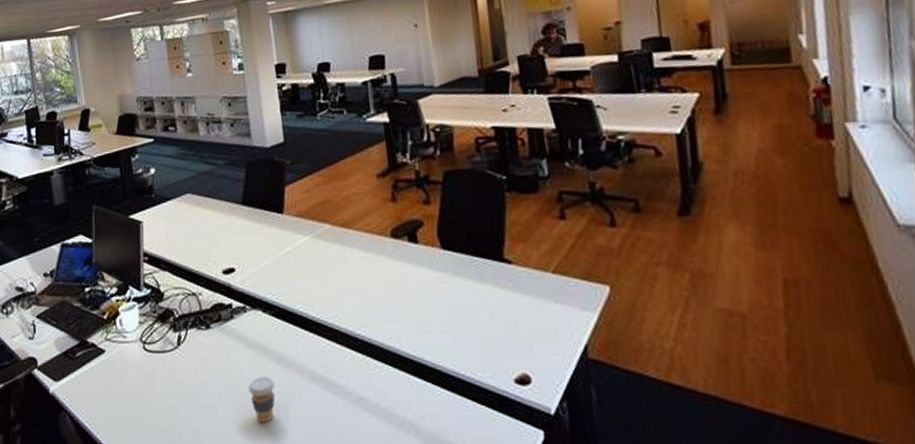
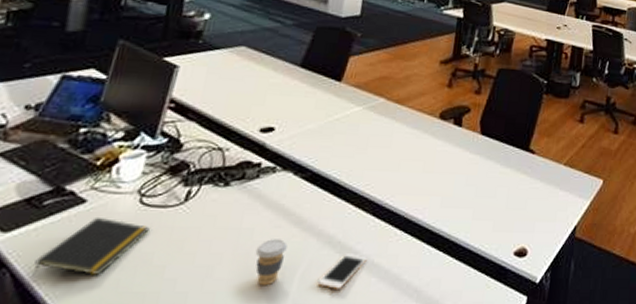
notepad: none [83,365,157,418] -> present [31,218,150,276]
cell phone: none [311,388,354,425] -> present [317,254,367,289]

